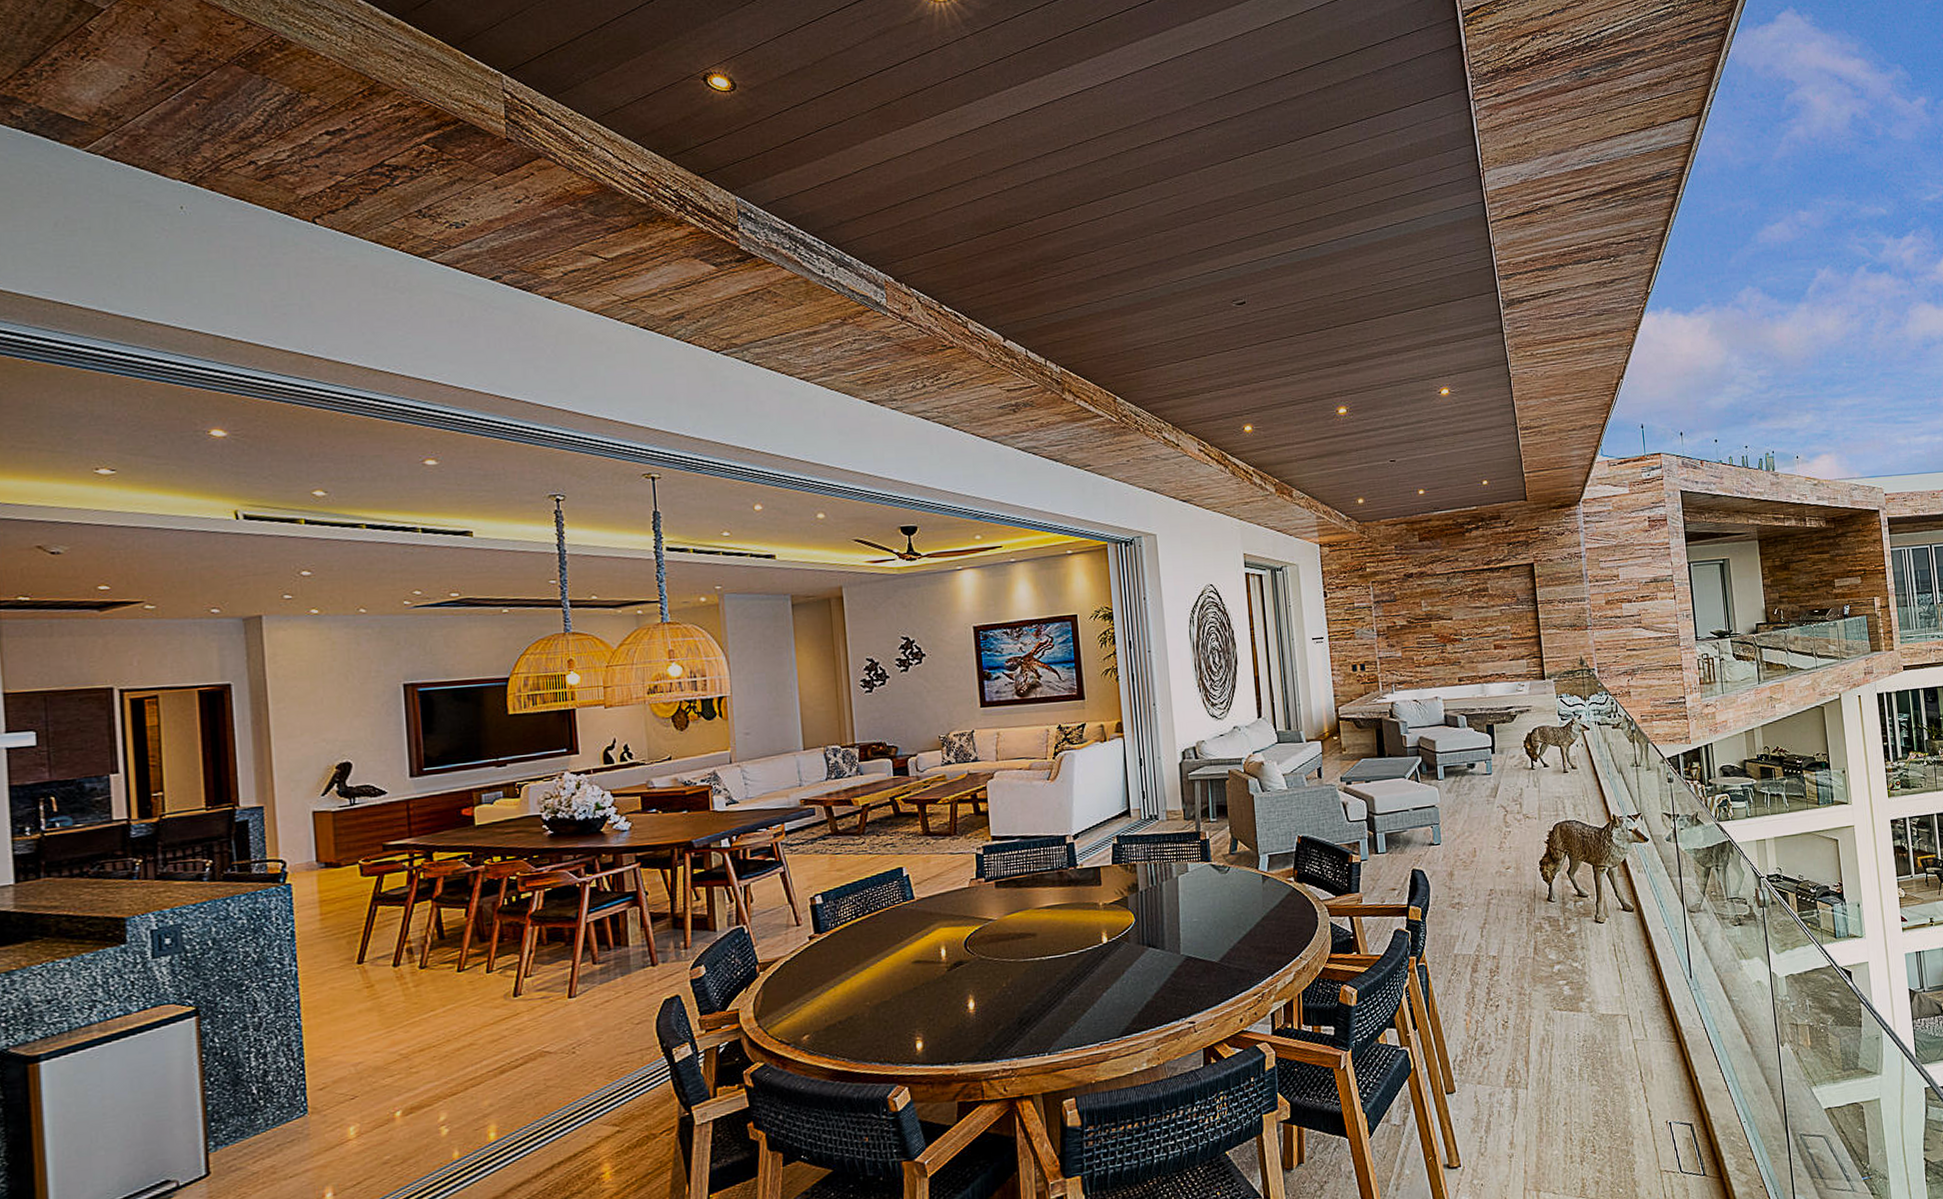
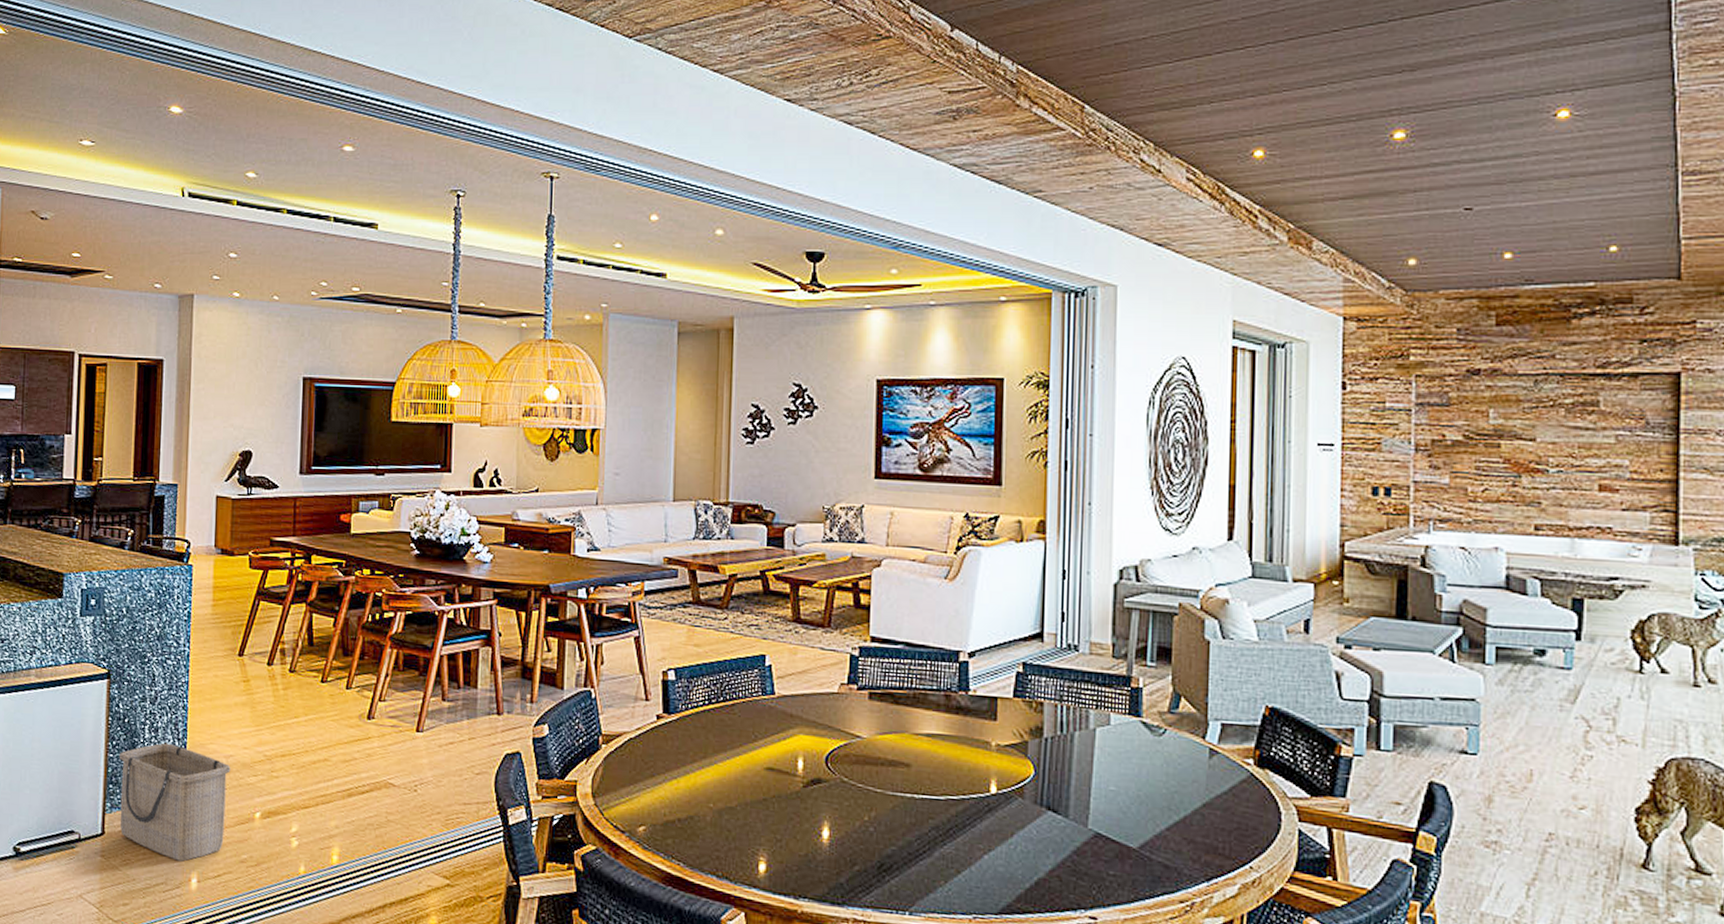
basket: none [219,1065,361,1181] -> present [119,742,231,862]

